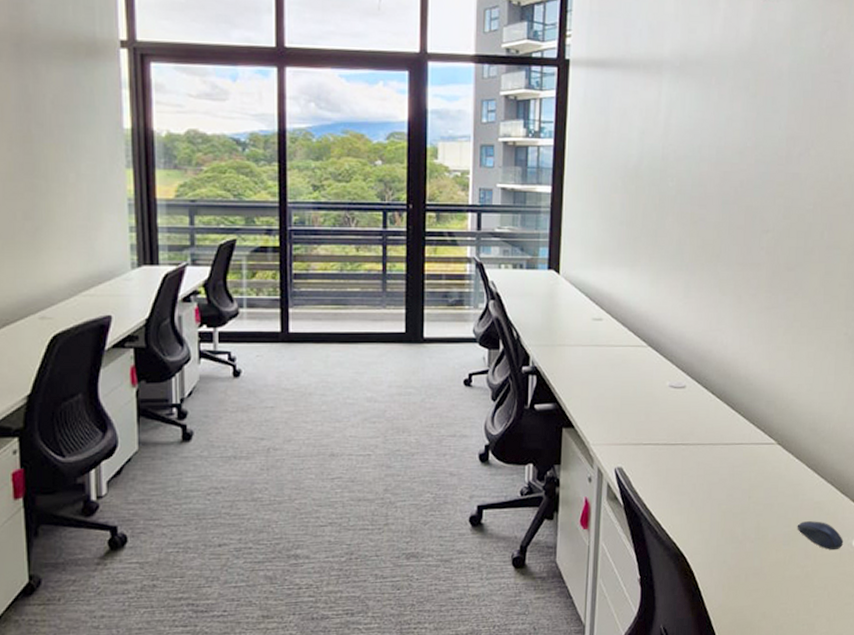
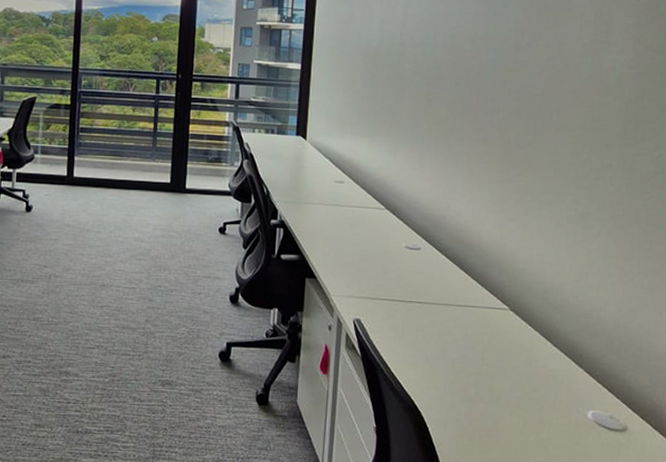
computer mouse: present [797,521,844,551] -> none [530,388,579,420]

